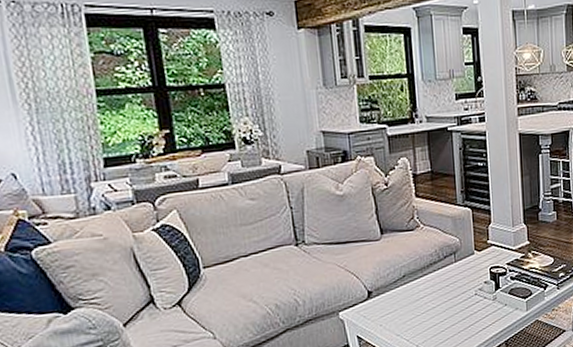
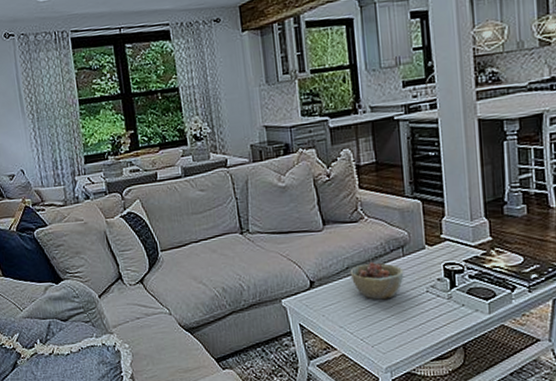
bowl: none [406,268,456,306] -> present [349,261,404,300]

